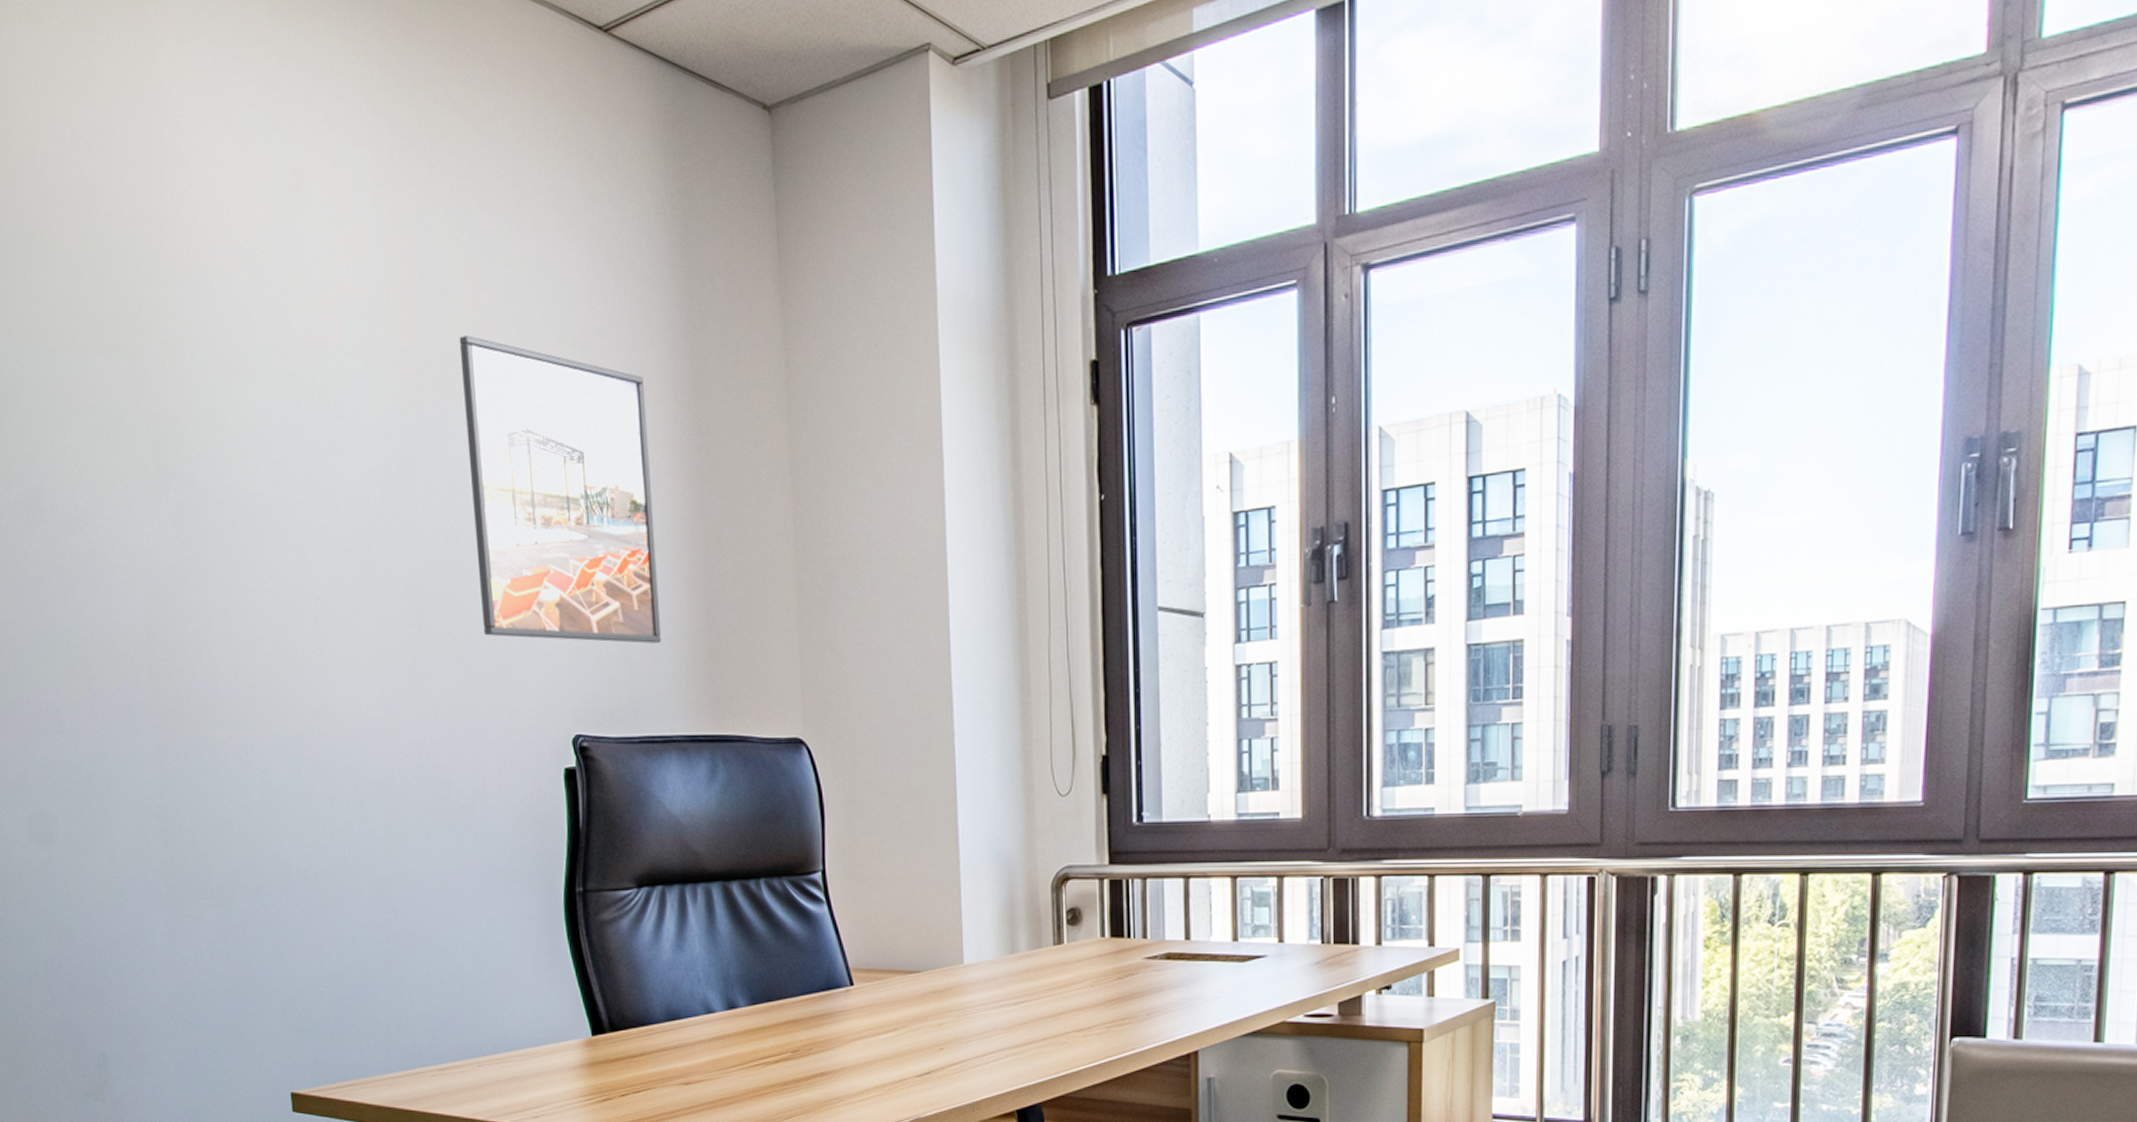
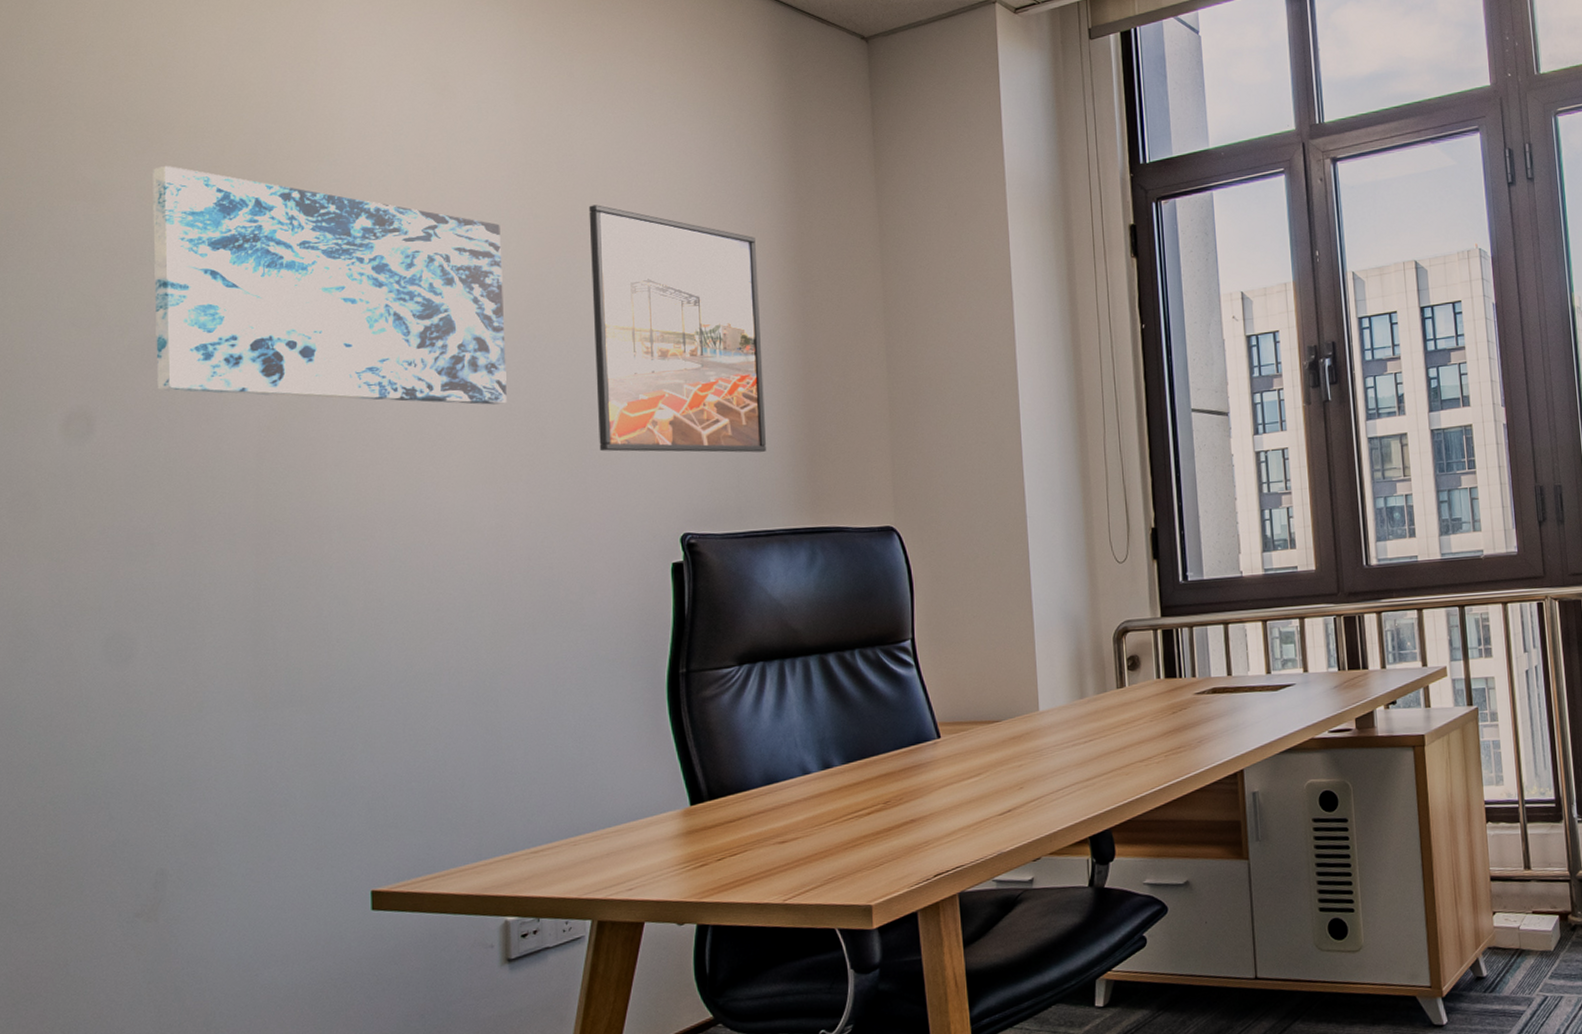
wall art: none [16,291,386,578] -> present [153,166,507,405]

